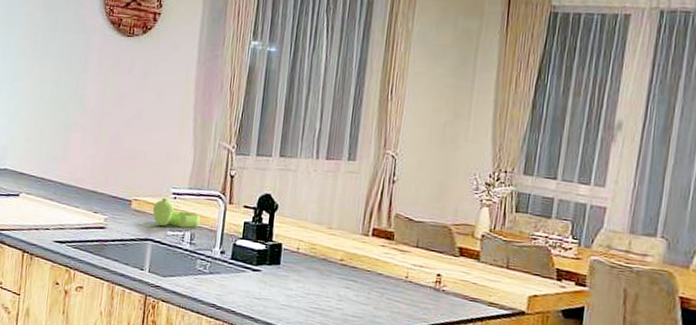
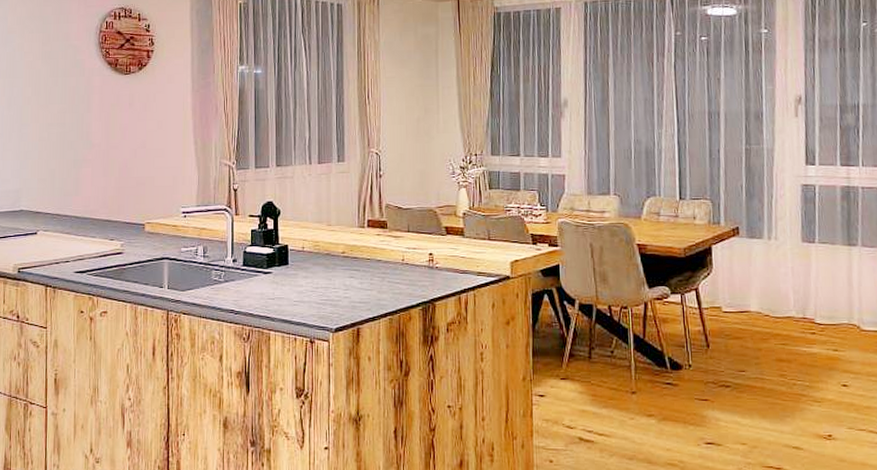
sugar bowl: present [152,197,201,228] -> none [165,217,210,244]

